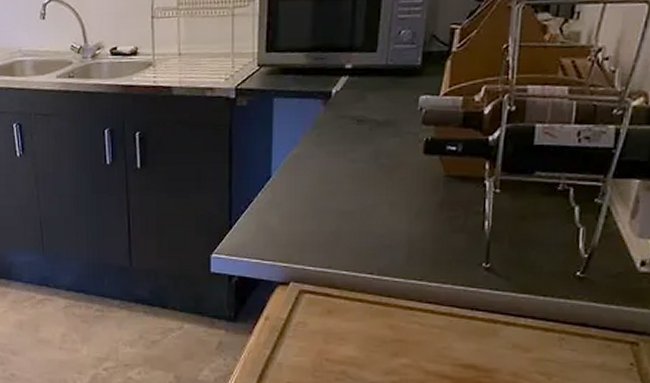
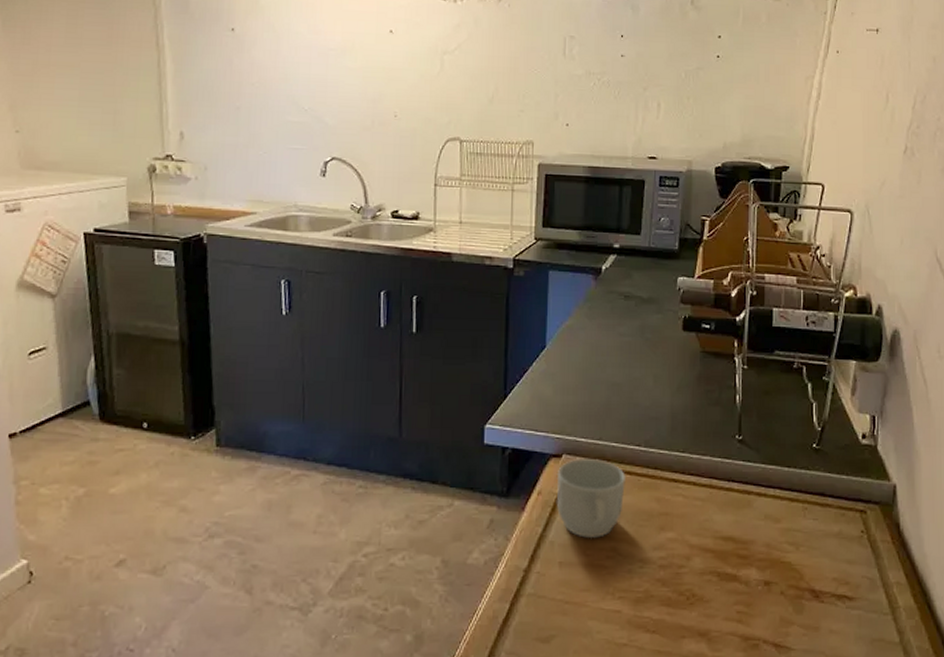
mug: none [283,287,356,362] -> present [556,459,625,539]

